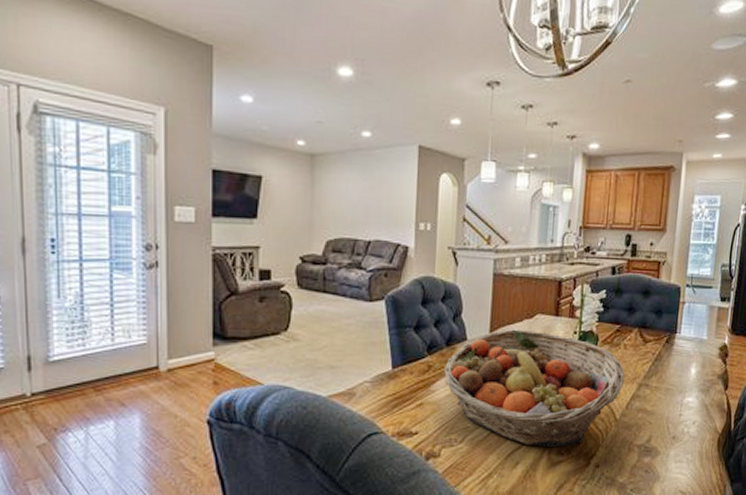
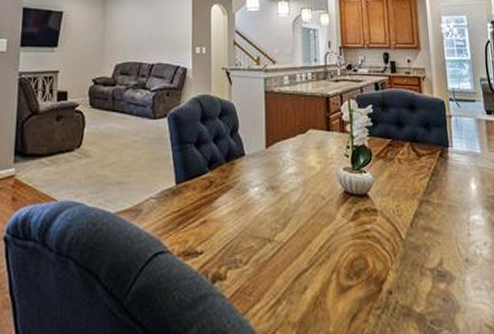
fruit basket: present [443,329,625,447] -> none [224,144,405,269]

